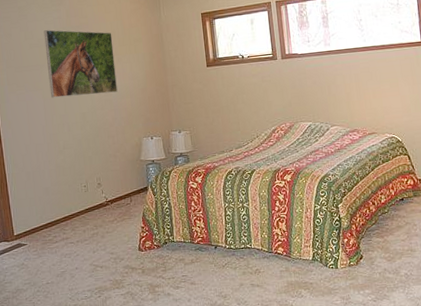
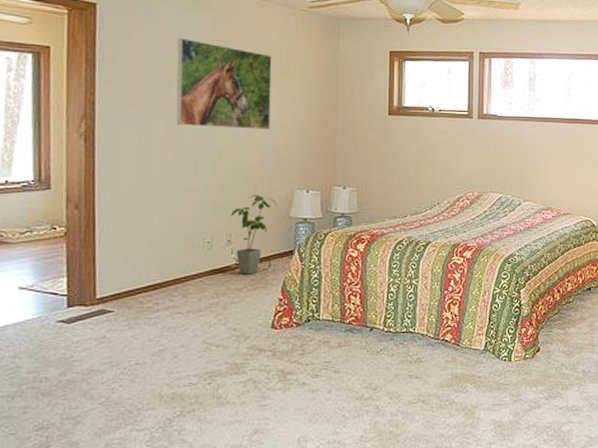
house plant: none [98,145,131,210] -> present [231,195,278,275]

